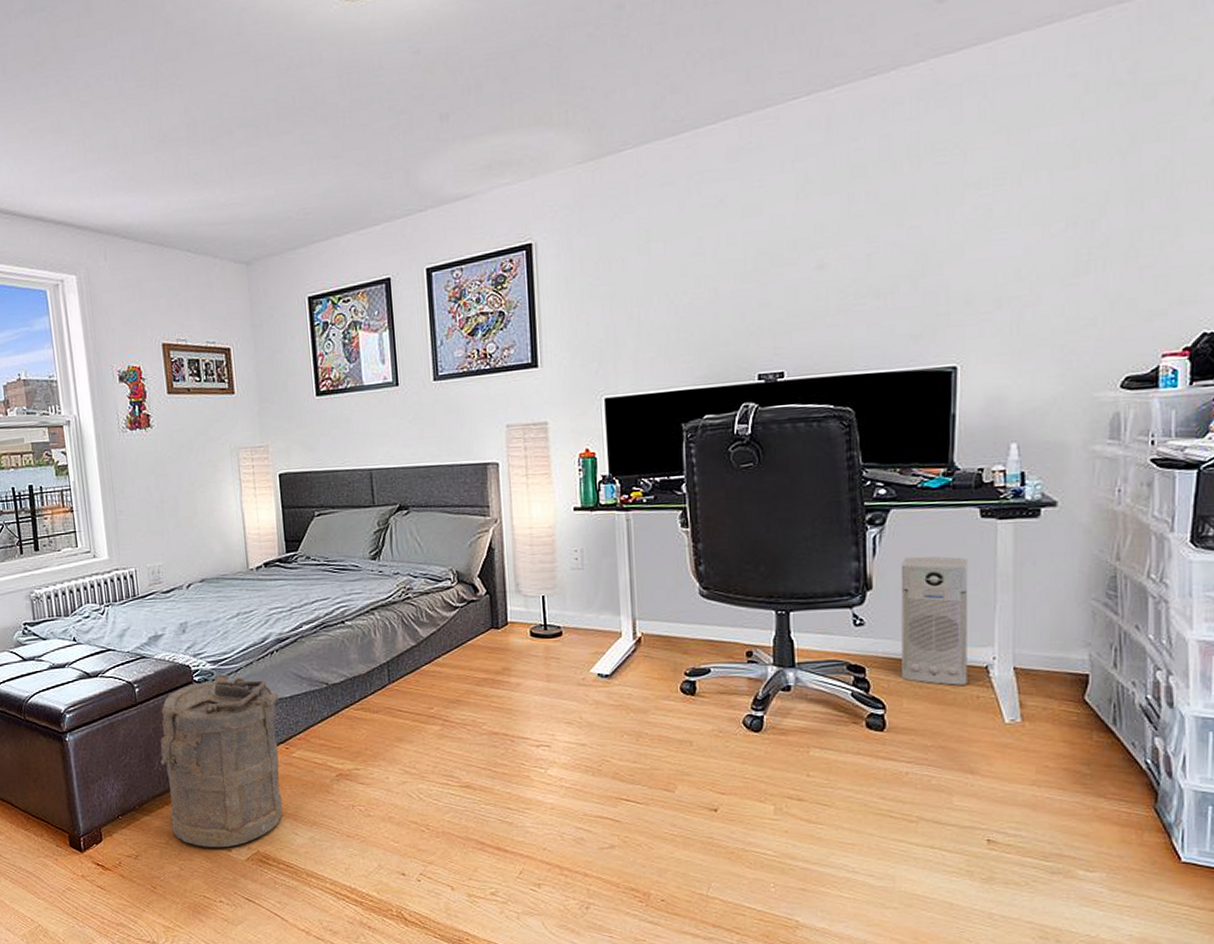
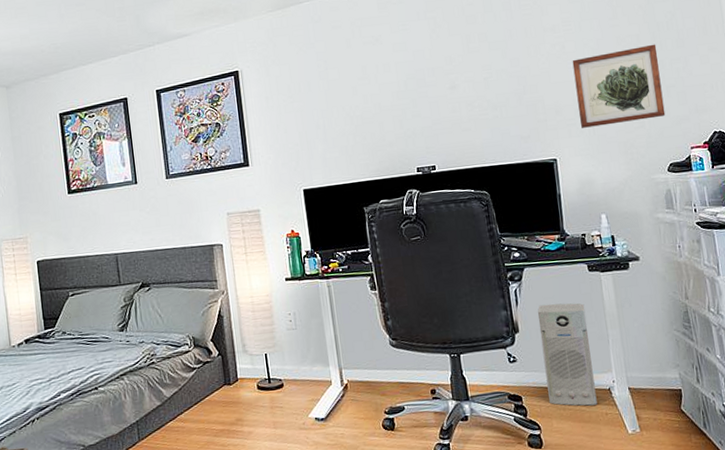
wall art: none [998,205,1134,325] -> present [572,44,666,128]

